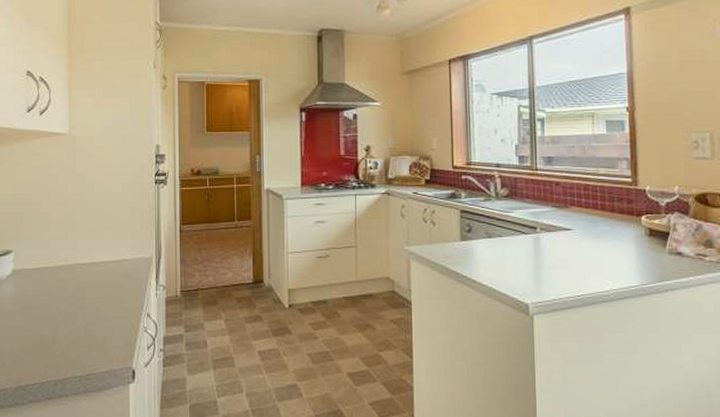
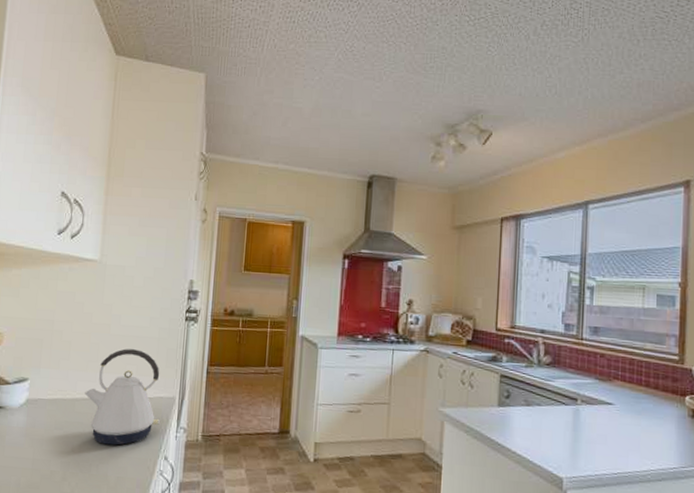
kettle: none [66,215,140,307] -> present [85,348,160,445]

